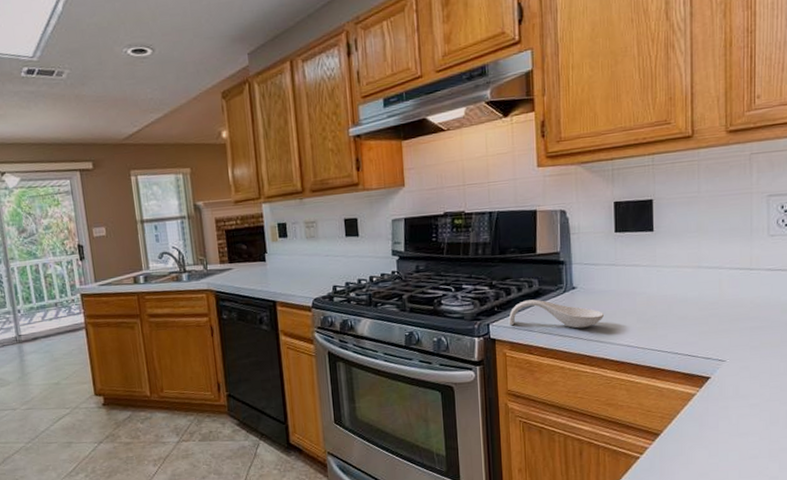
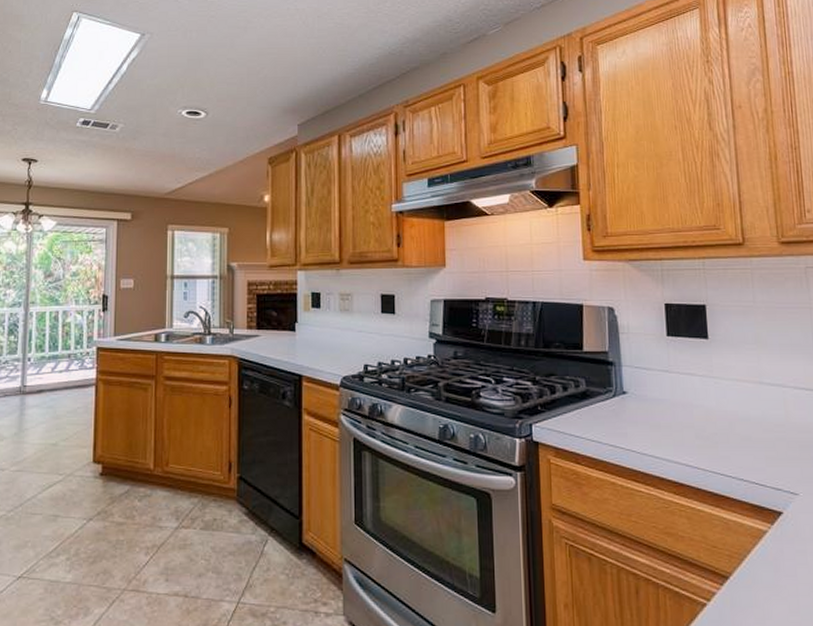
spoon rest: present [508,299,604,329] -> none [553,401,658,439]

